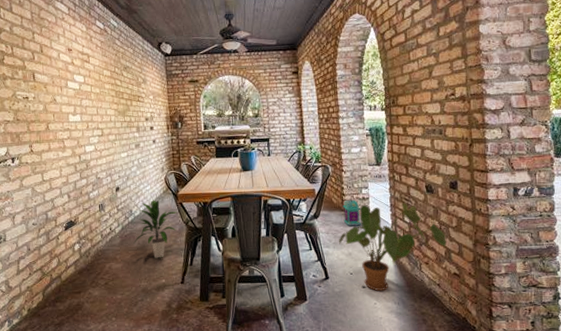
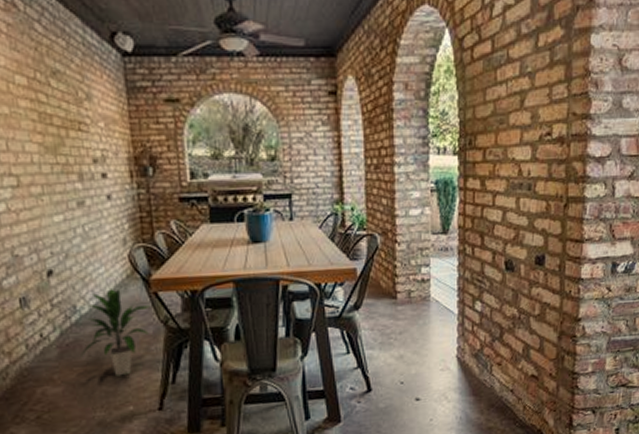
house plant: present [339,203,447,292] -> none [387,285,526,404]
lantern: present [342,199,361,227] -> none [394,282,419,320]

